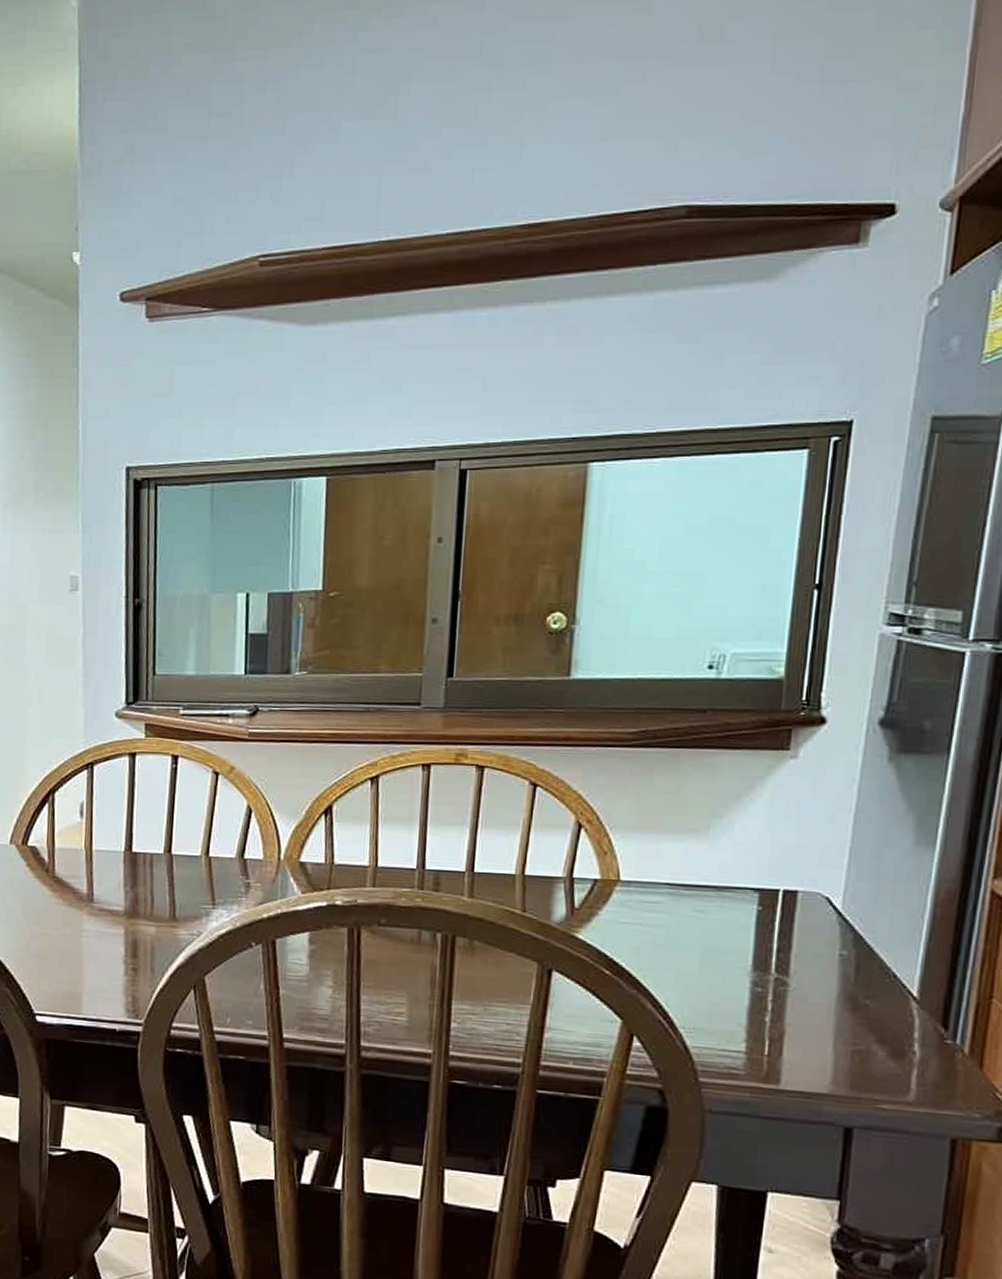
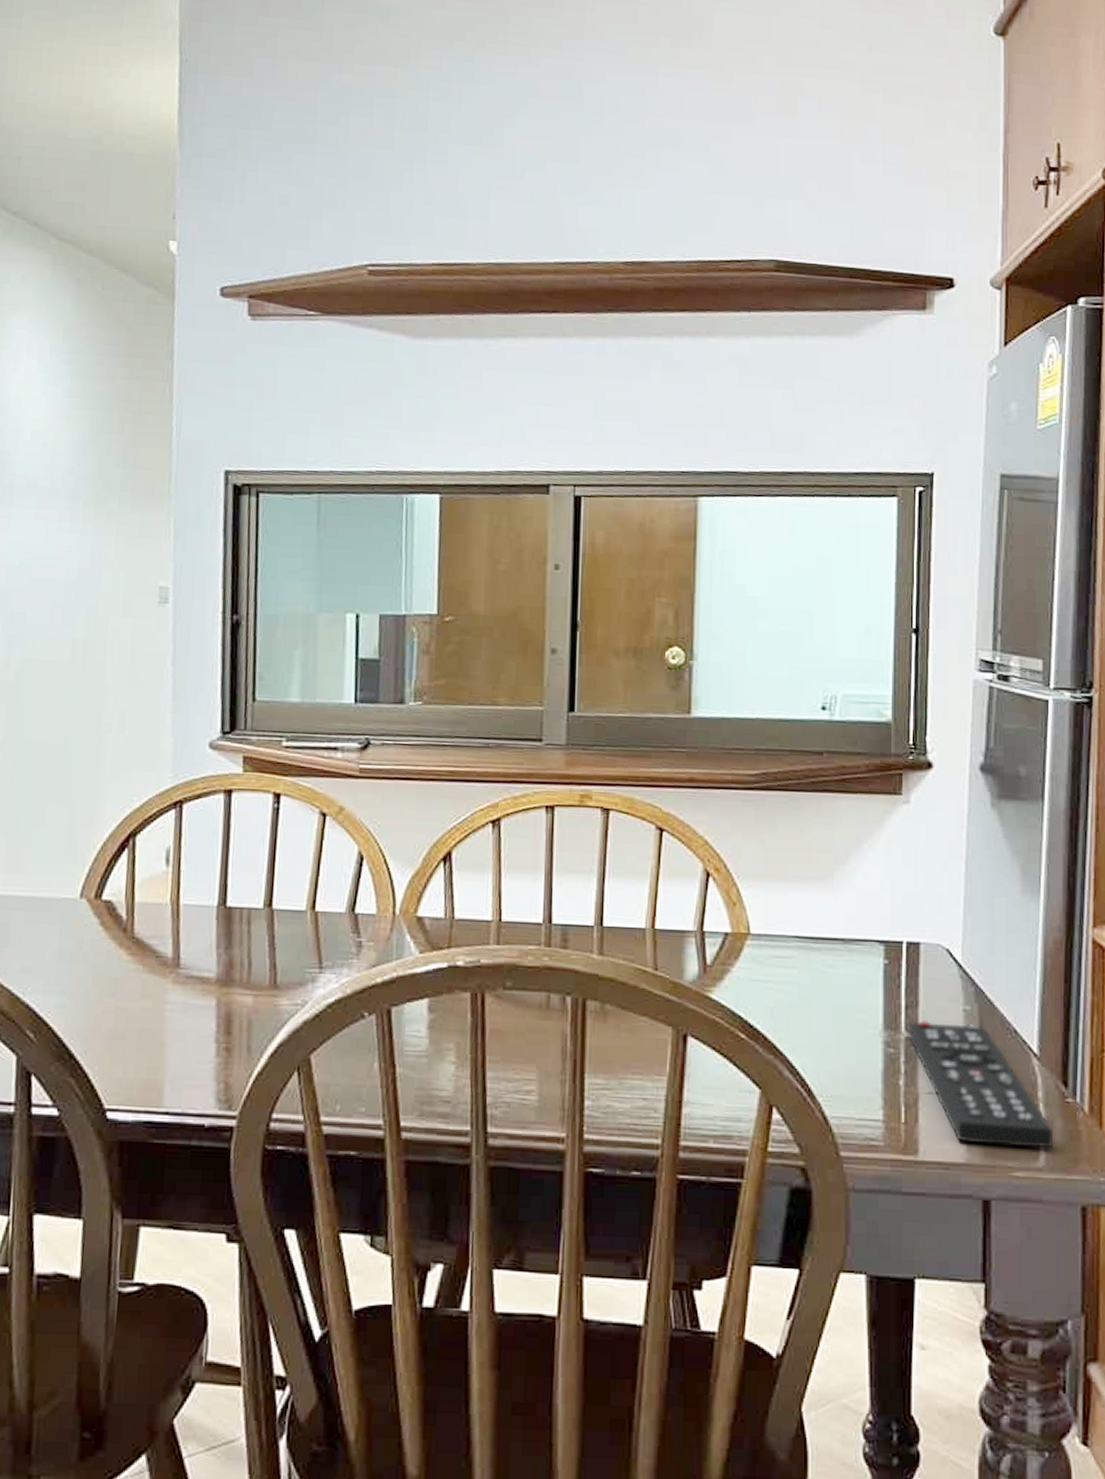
remote control: none [779,962,927,1085] -> present [910,1019,1053,1149]

